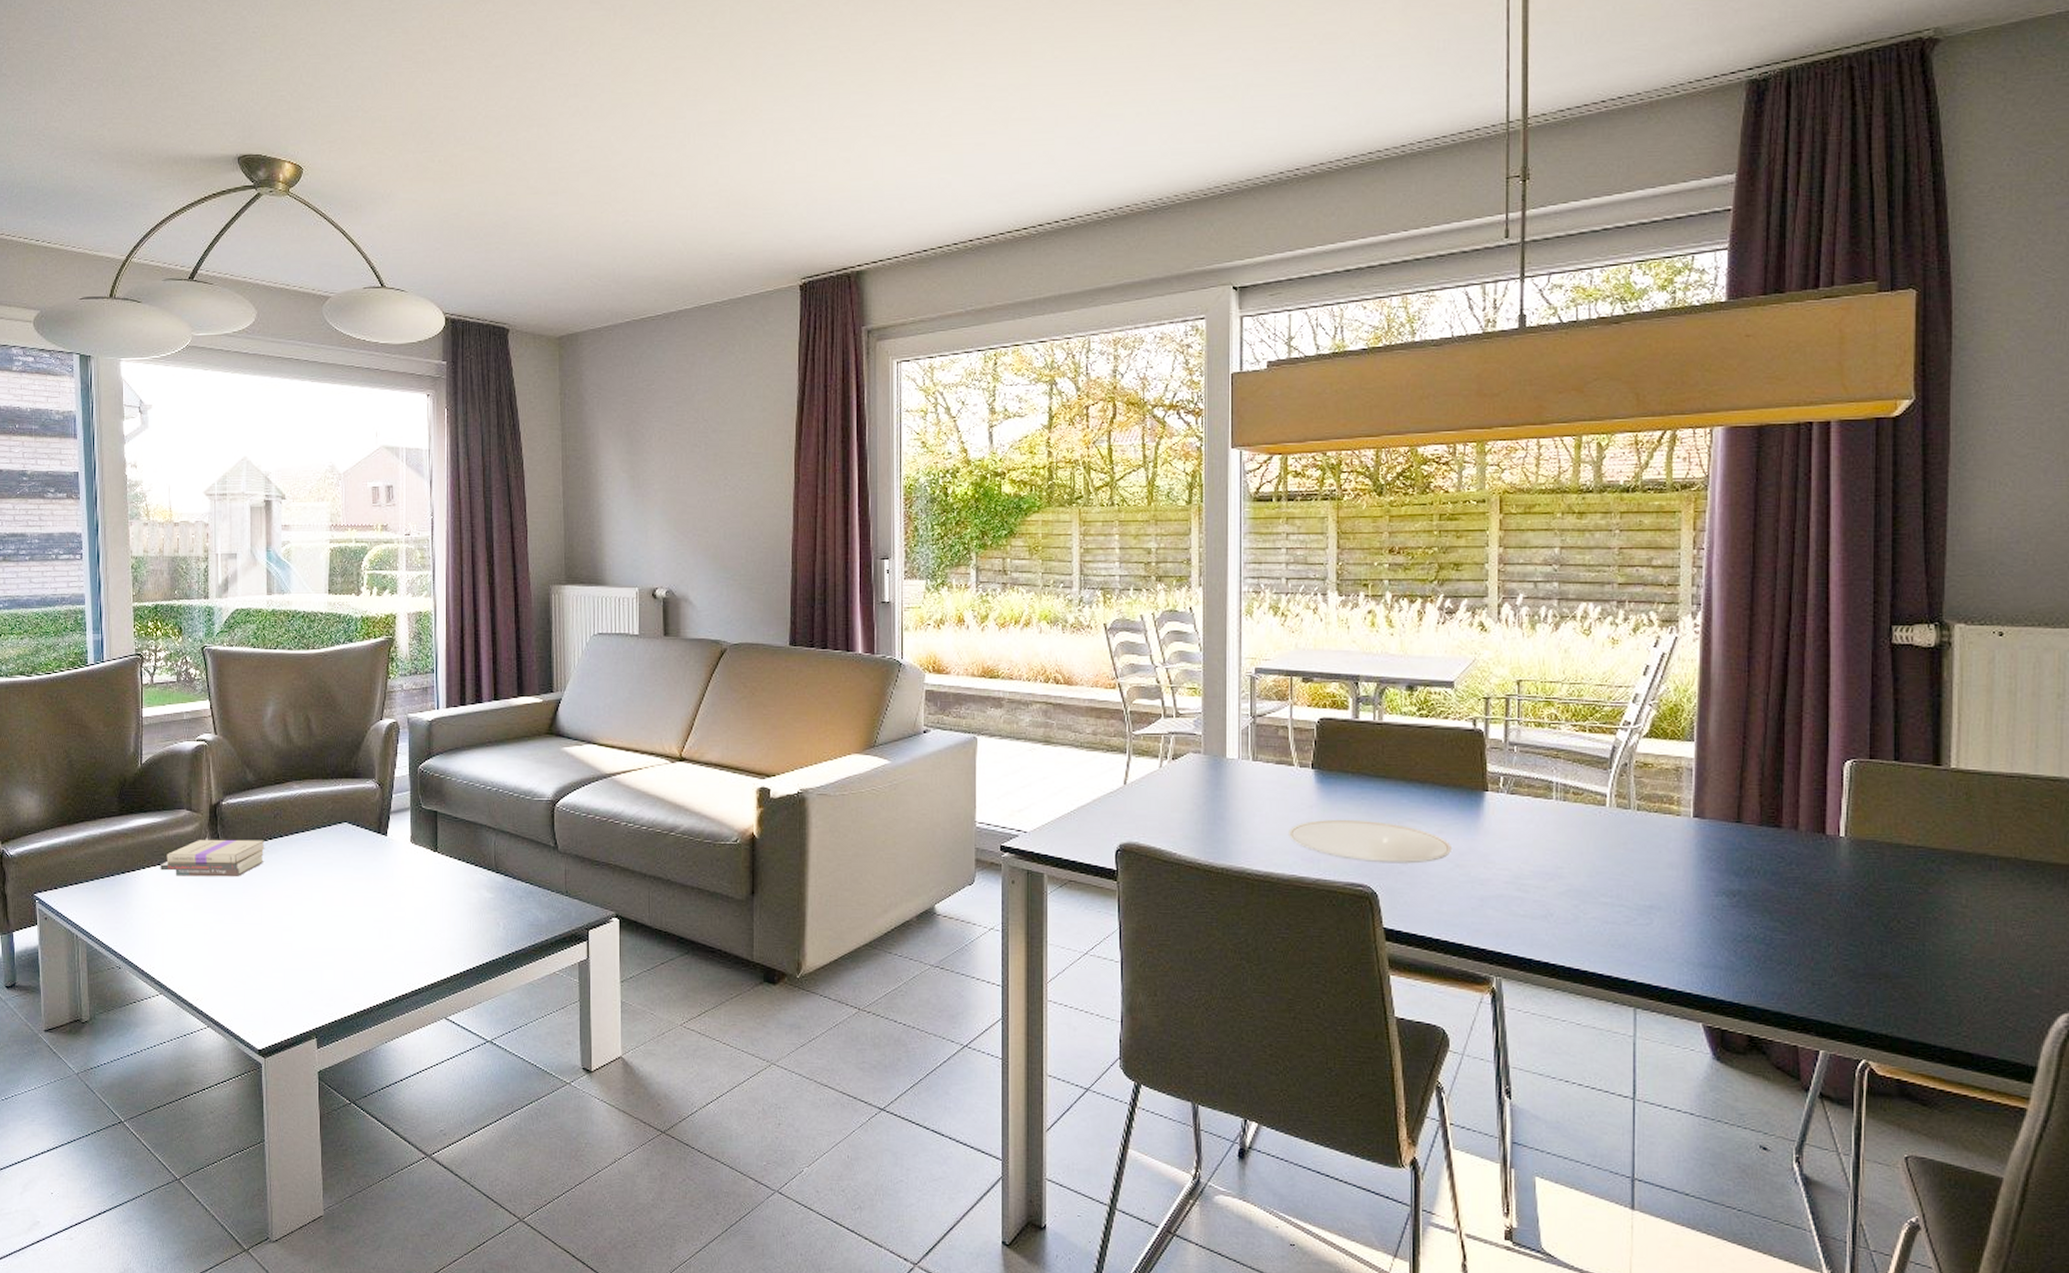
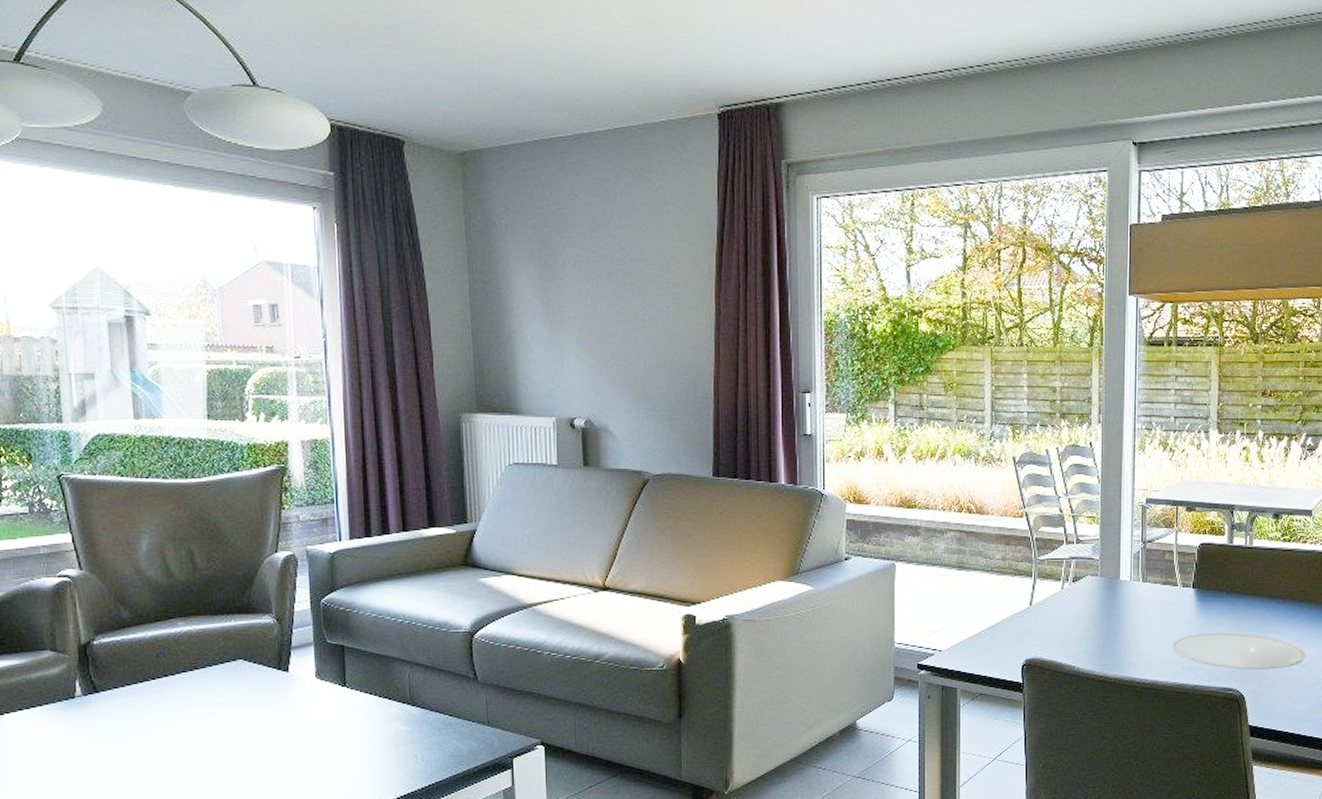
books: present [160,839,265,877] -> none [22,680,148,721]

